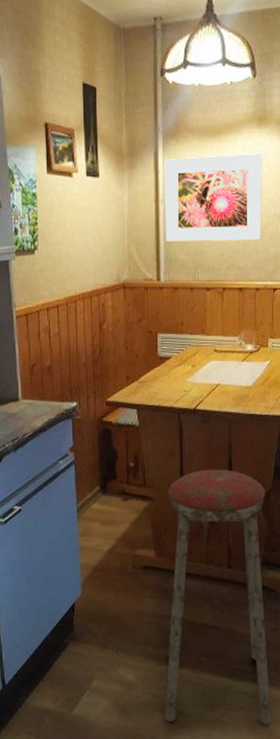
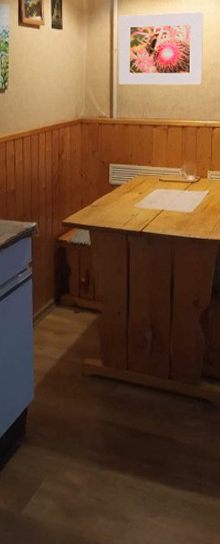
music stool: present [164,469,272,725] -> none [107,287,209,534]

